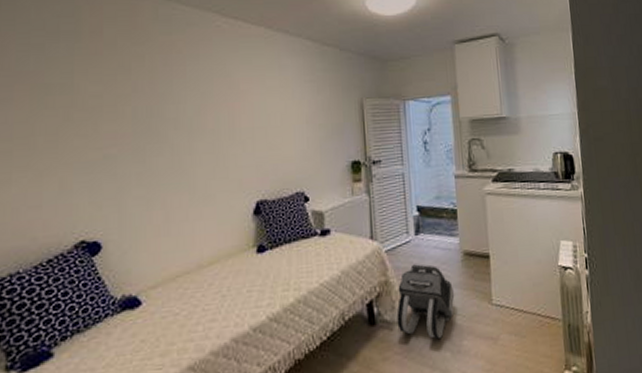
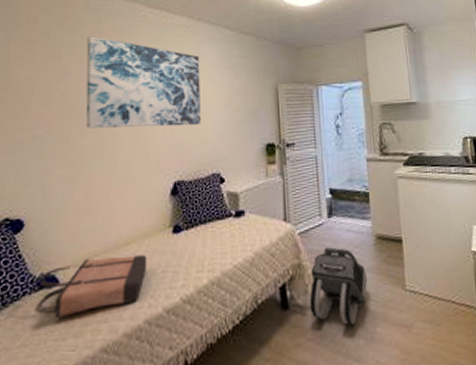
shopping bag: none [121,274,232,340] -> present [38,254,148,319]
wall art: none [157,48,283,147] -> present [85,36,201,129]

